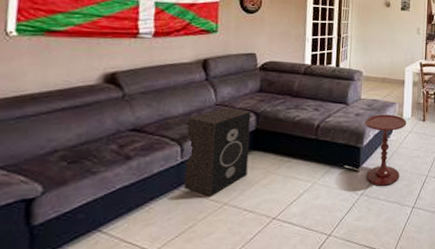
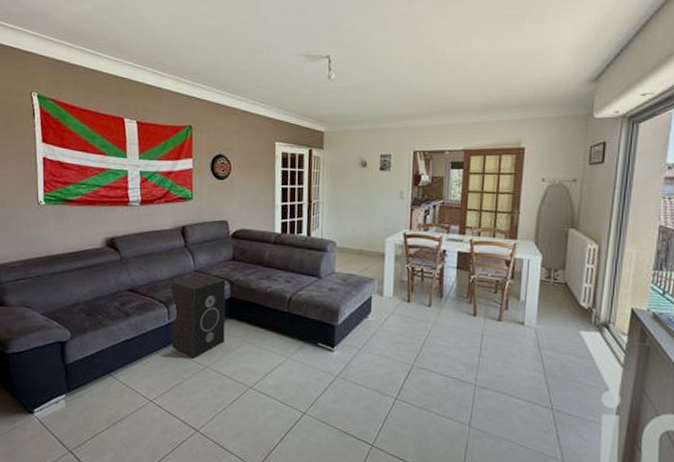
side table: present [365,114,407,186] -> none [339,290,388,371]

